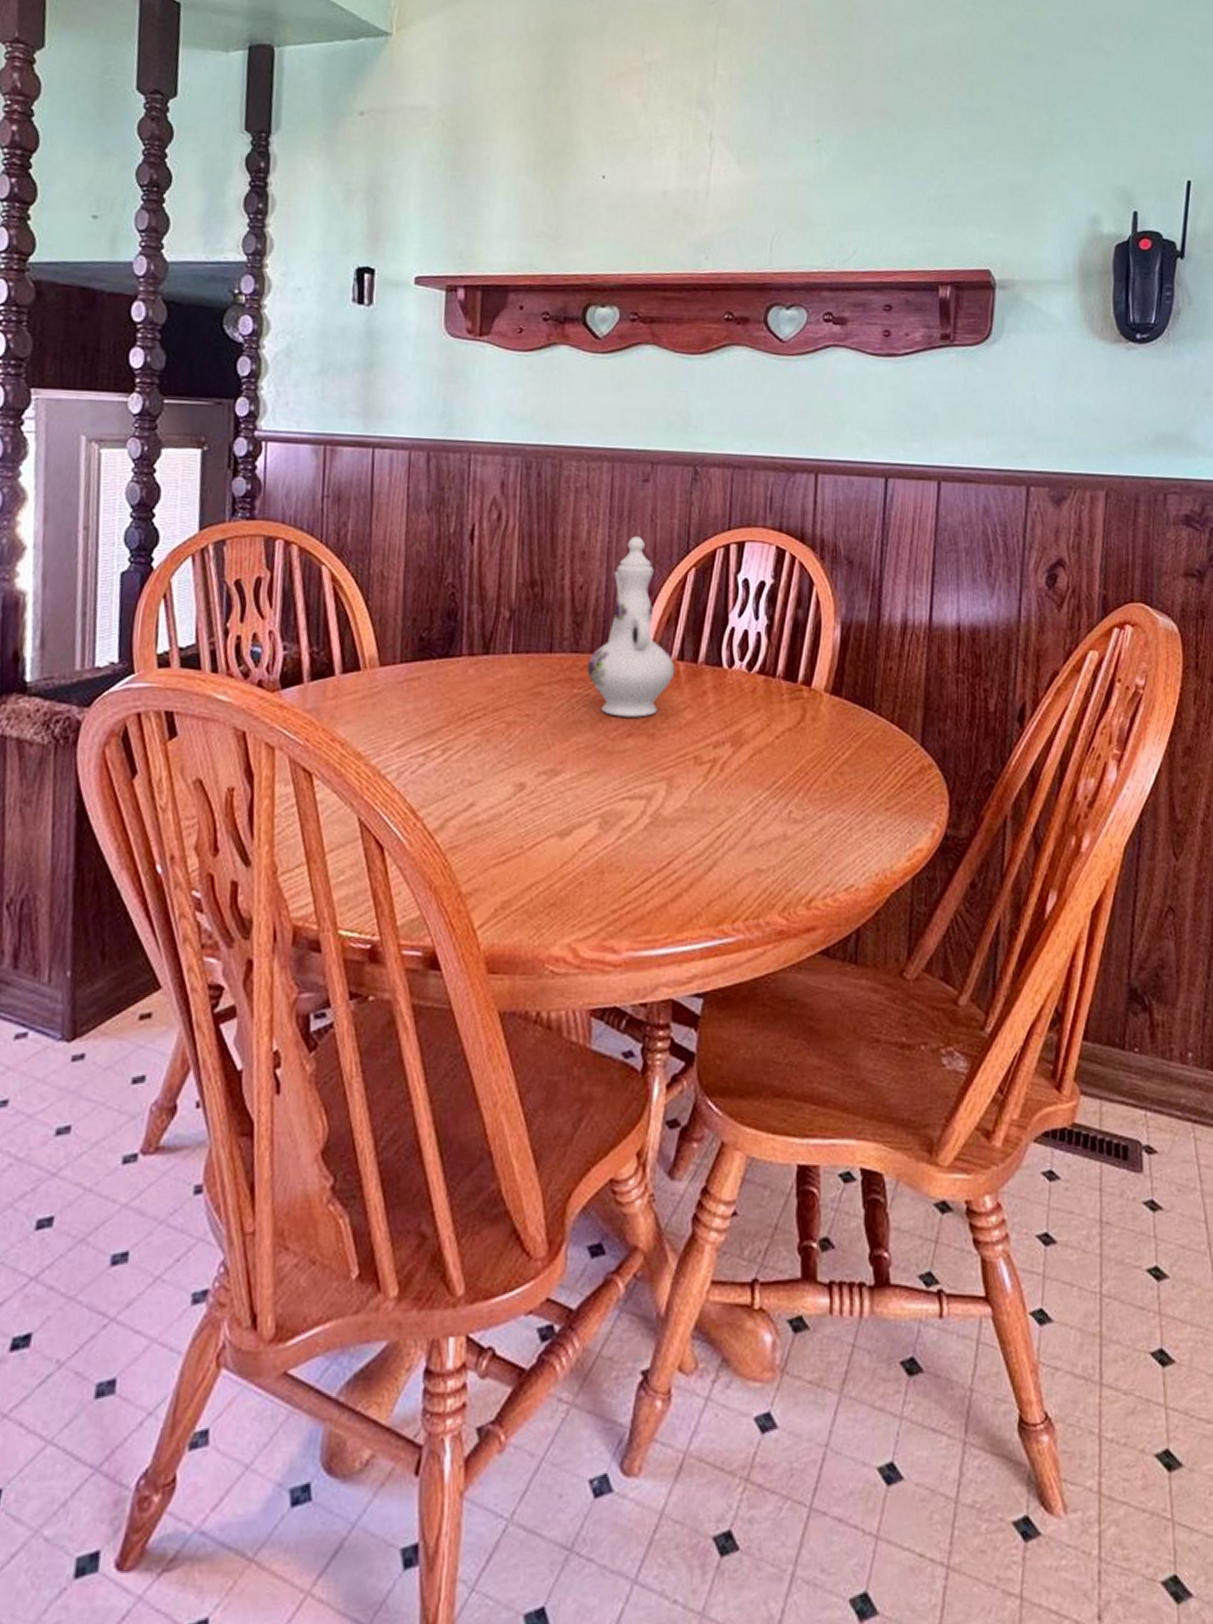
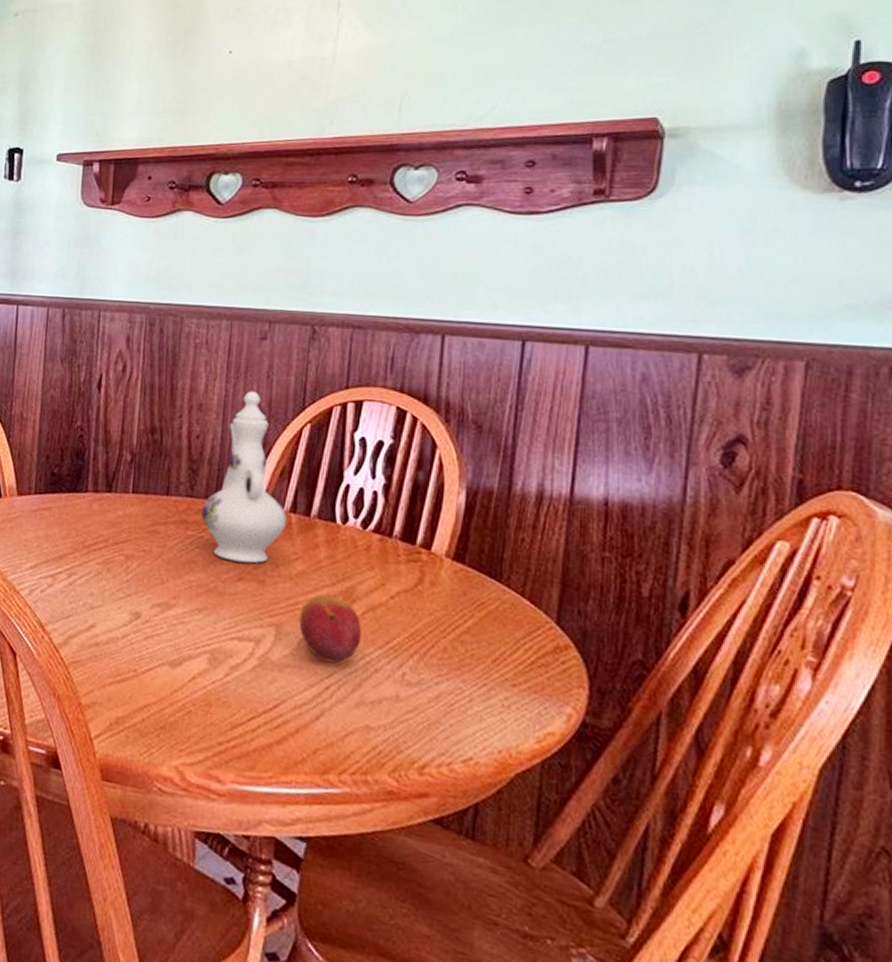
fruit: none [689,742,751,810] -> present [298,595,362,663]

